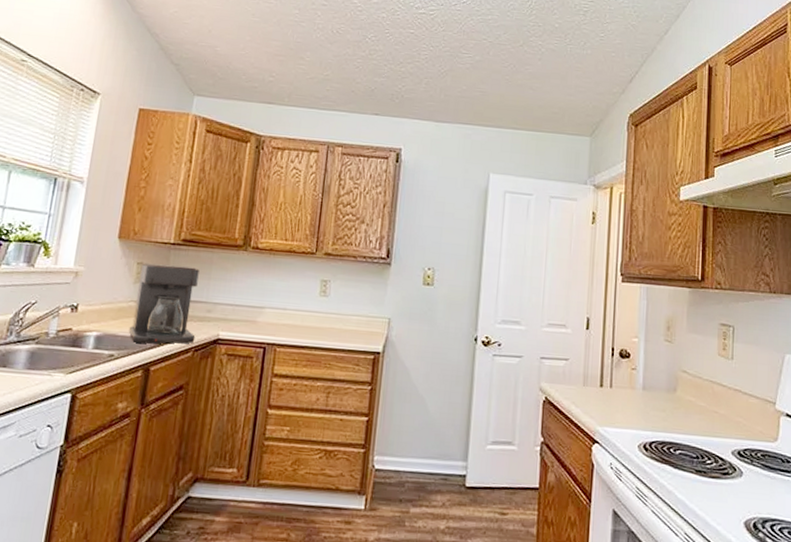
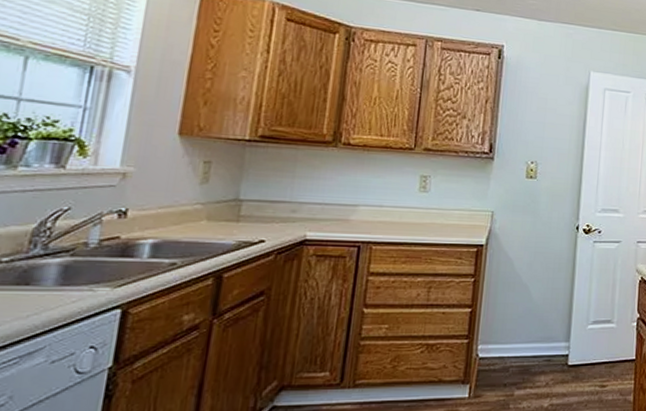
coffee maker: present [128,263,200,344] -> none [194,162,281,250]

